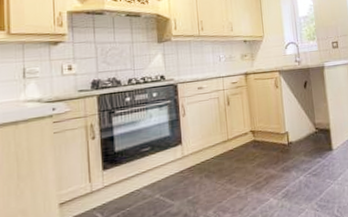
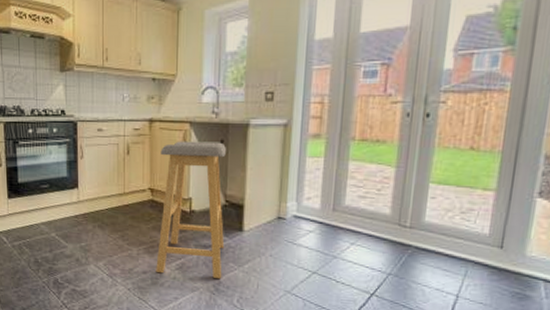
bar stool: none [257,83,322,205] -> present [156,141,226,279]

